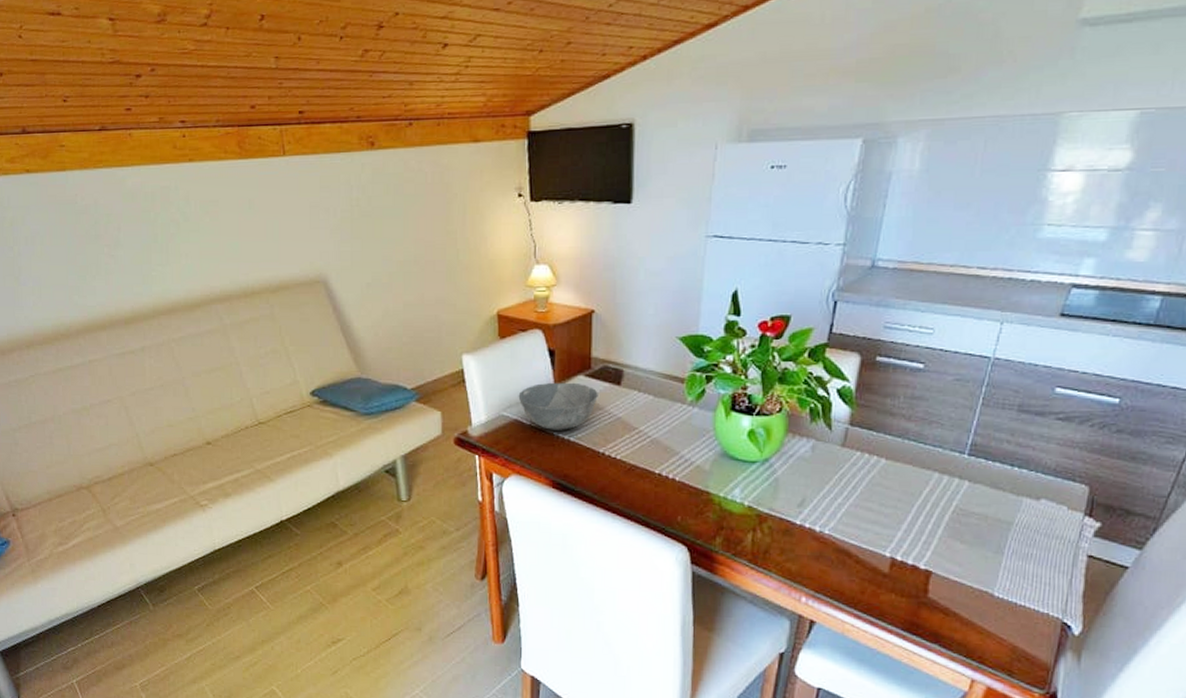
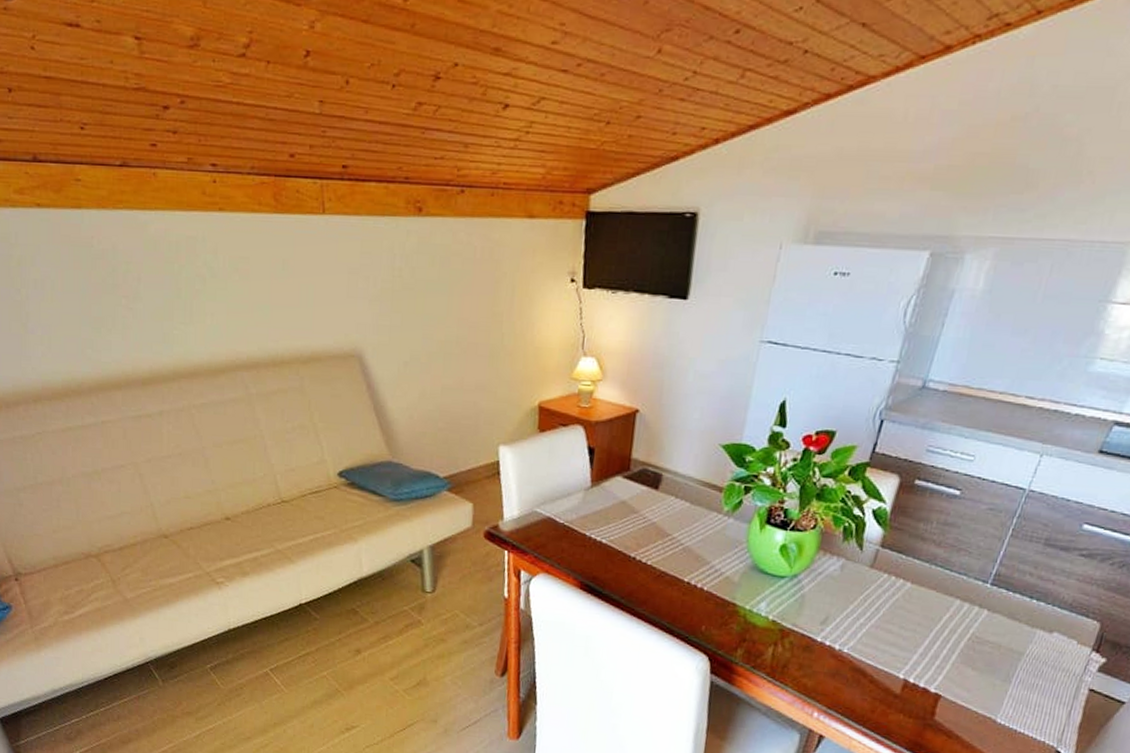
bowl: present [518,382,598,430] -> none [553,481,635,532]

